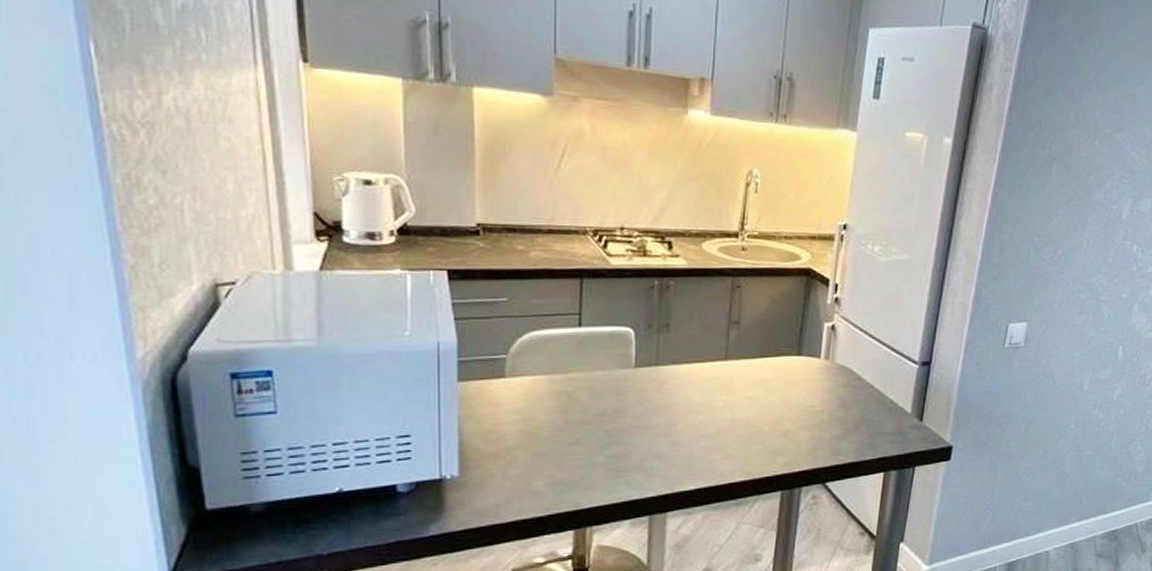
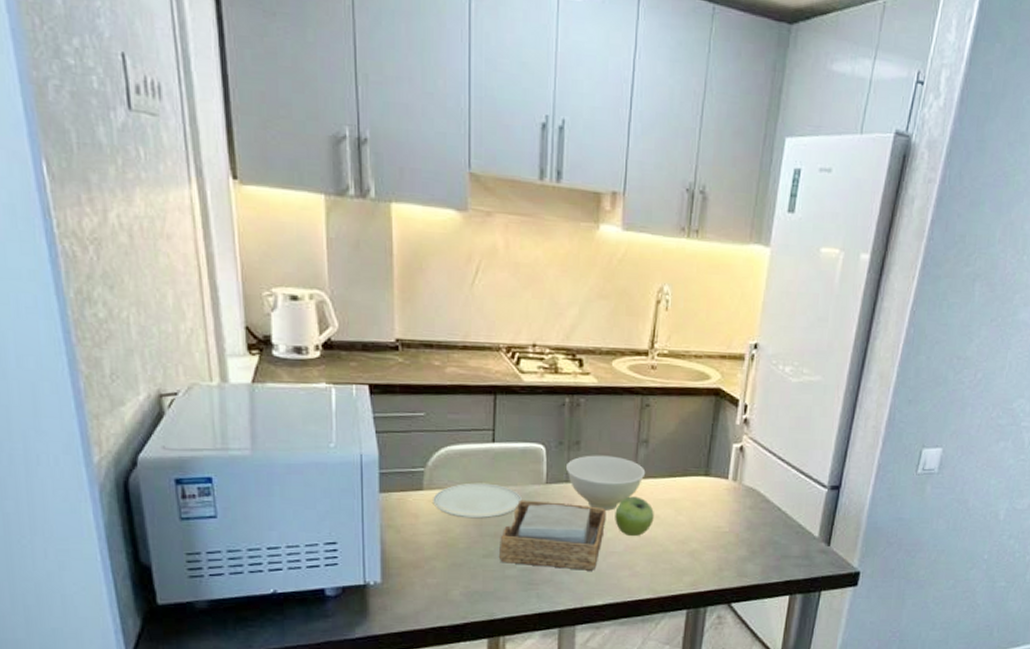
plate: none [515,368,609,406] -> present [433,482,522,519]
napkin holder: none [585,384,698,455] -> present [498,499,607,571]
bowl: none [655,337,737,393] -> present [565,455,646,511]
fruit: none [706,378,746,418] -> present [615,496,654,536]

